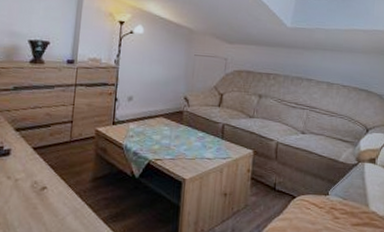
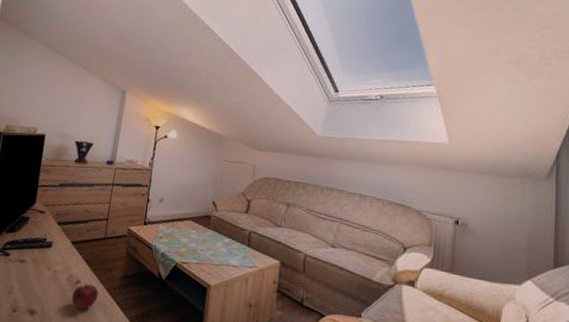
fruit: none [37,188,67,216] -> present [71,282,99,310]

